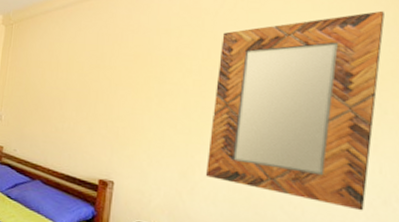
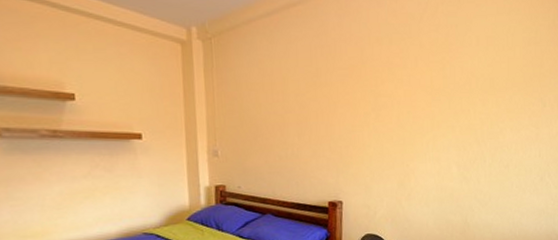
home mirror: present [205,10,385,211] -> none [418,12,547,189]

